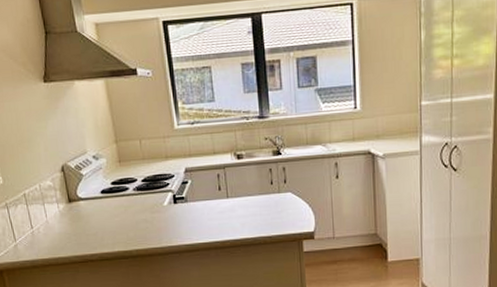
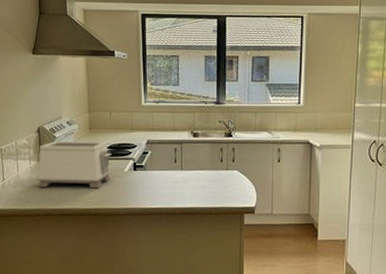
toaster: none [66,174,149,233] -> present [37,140,111,189]

